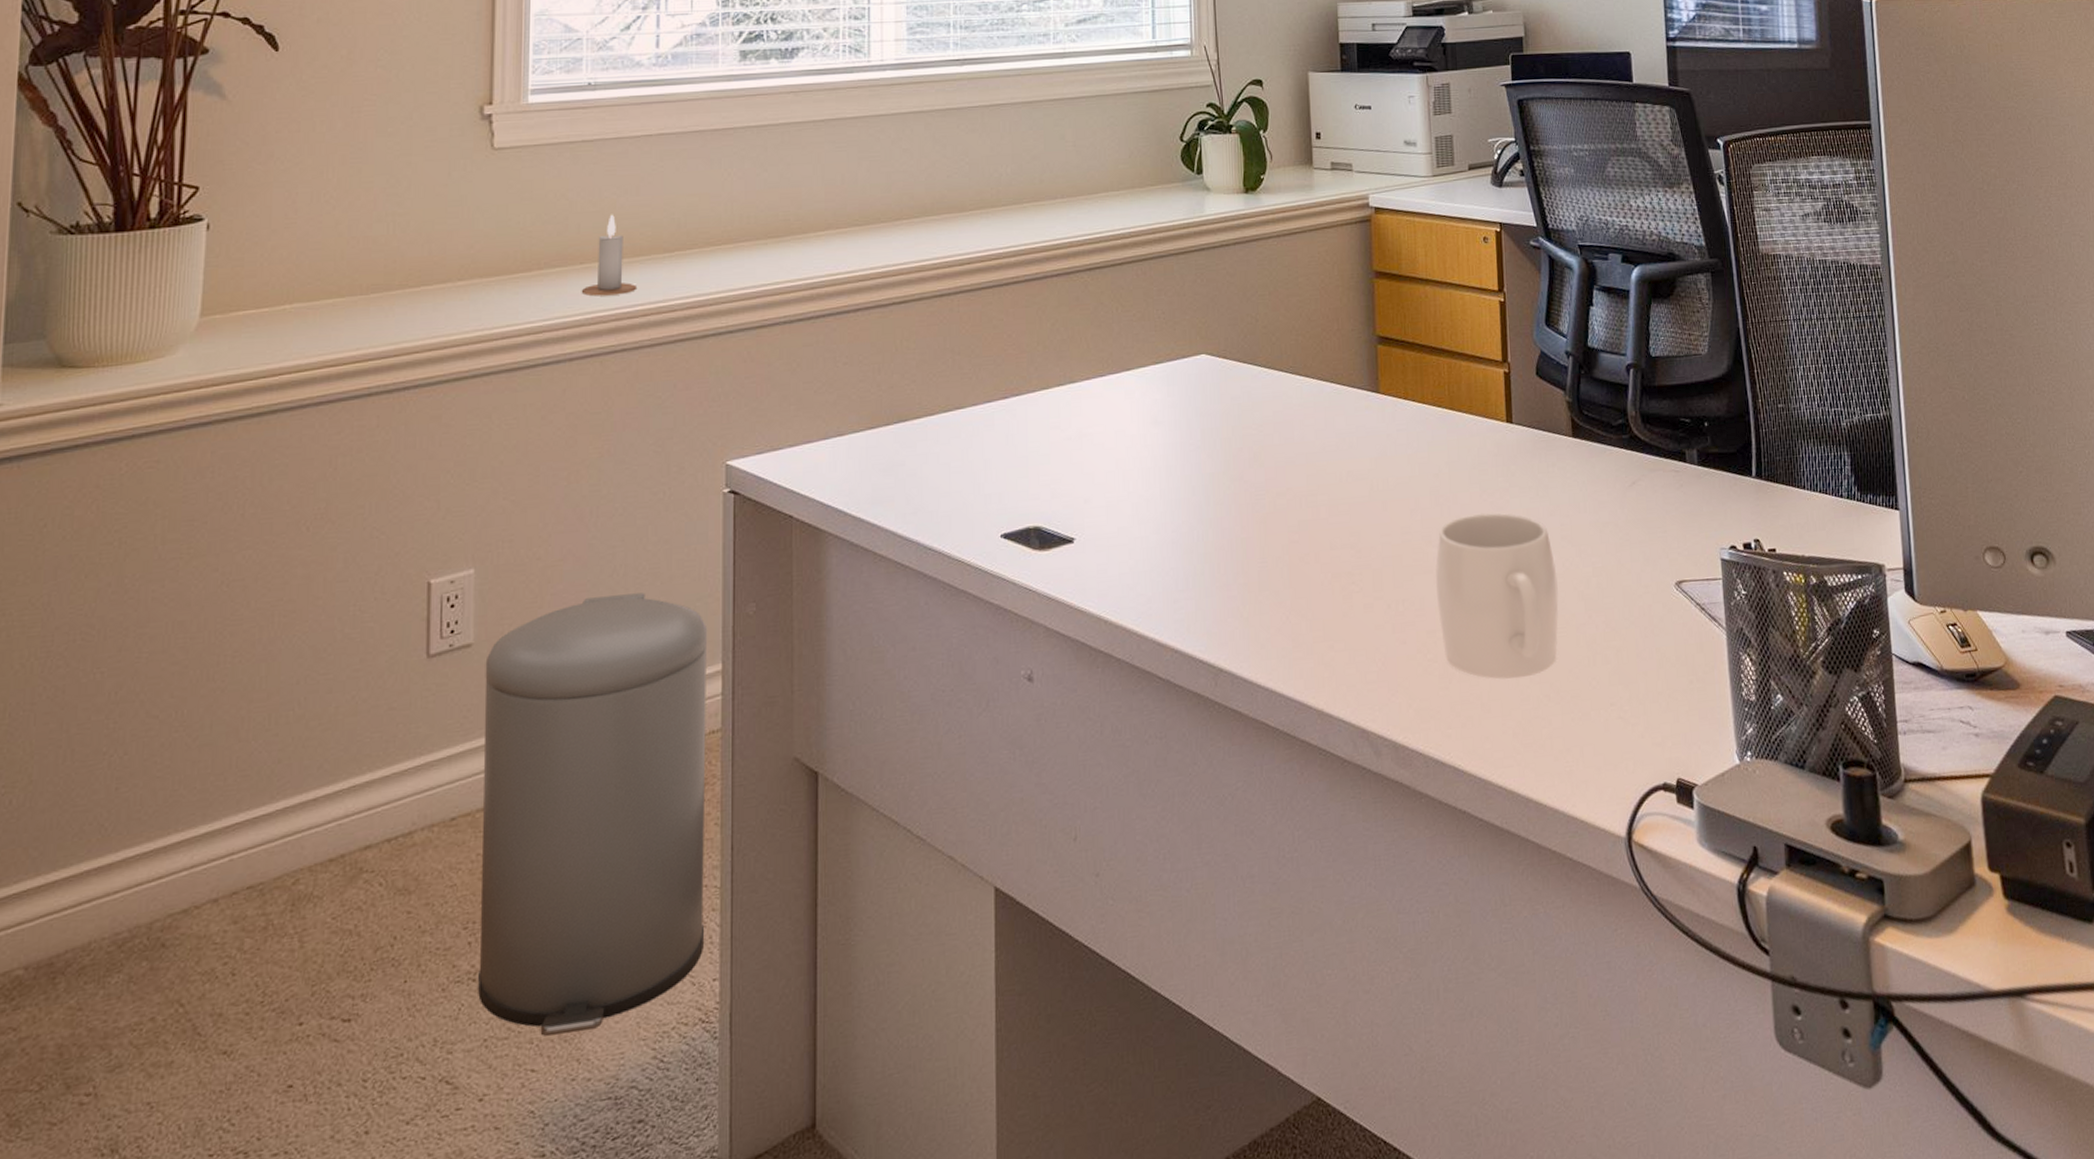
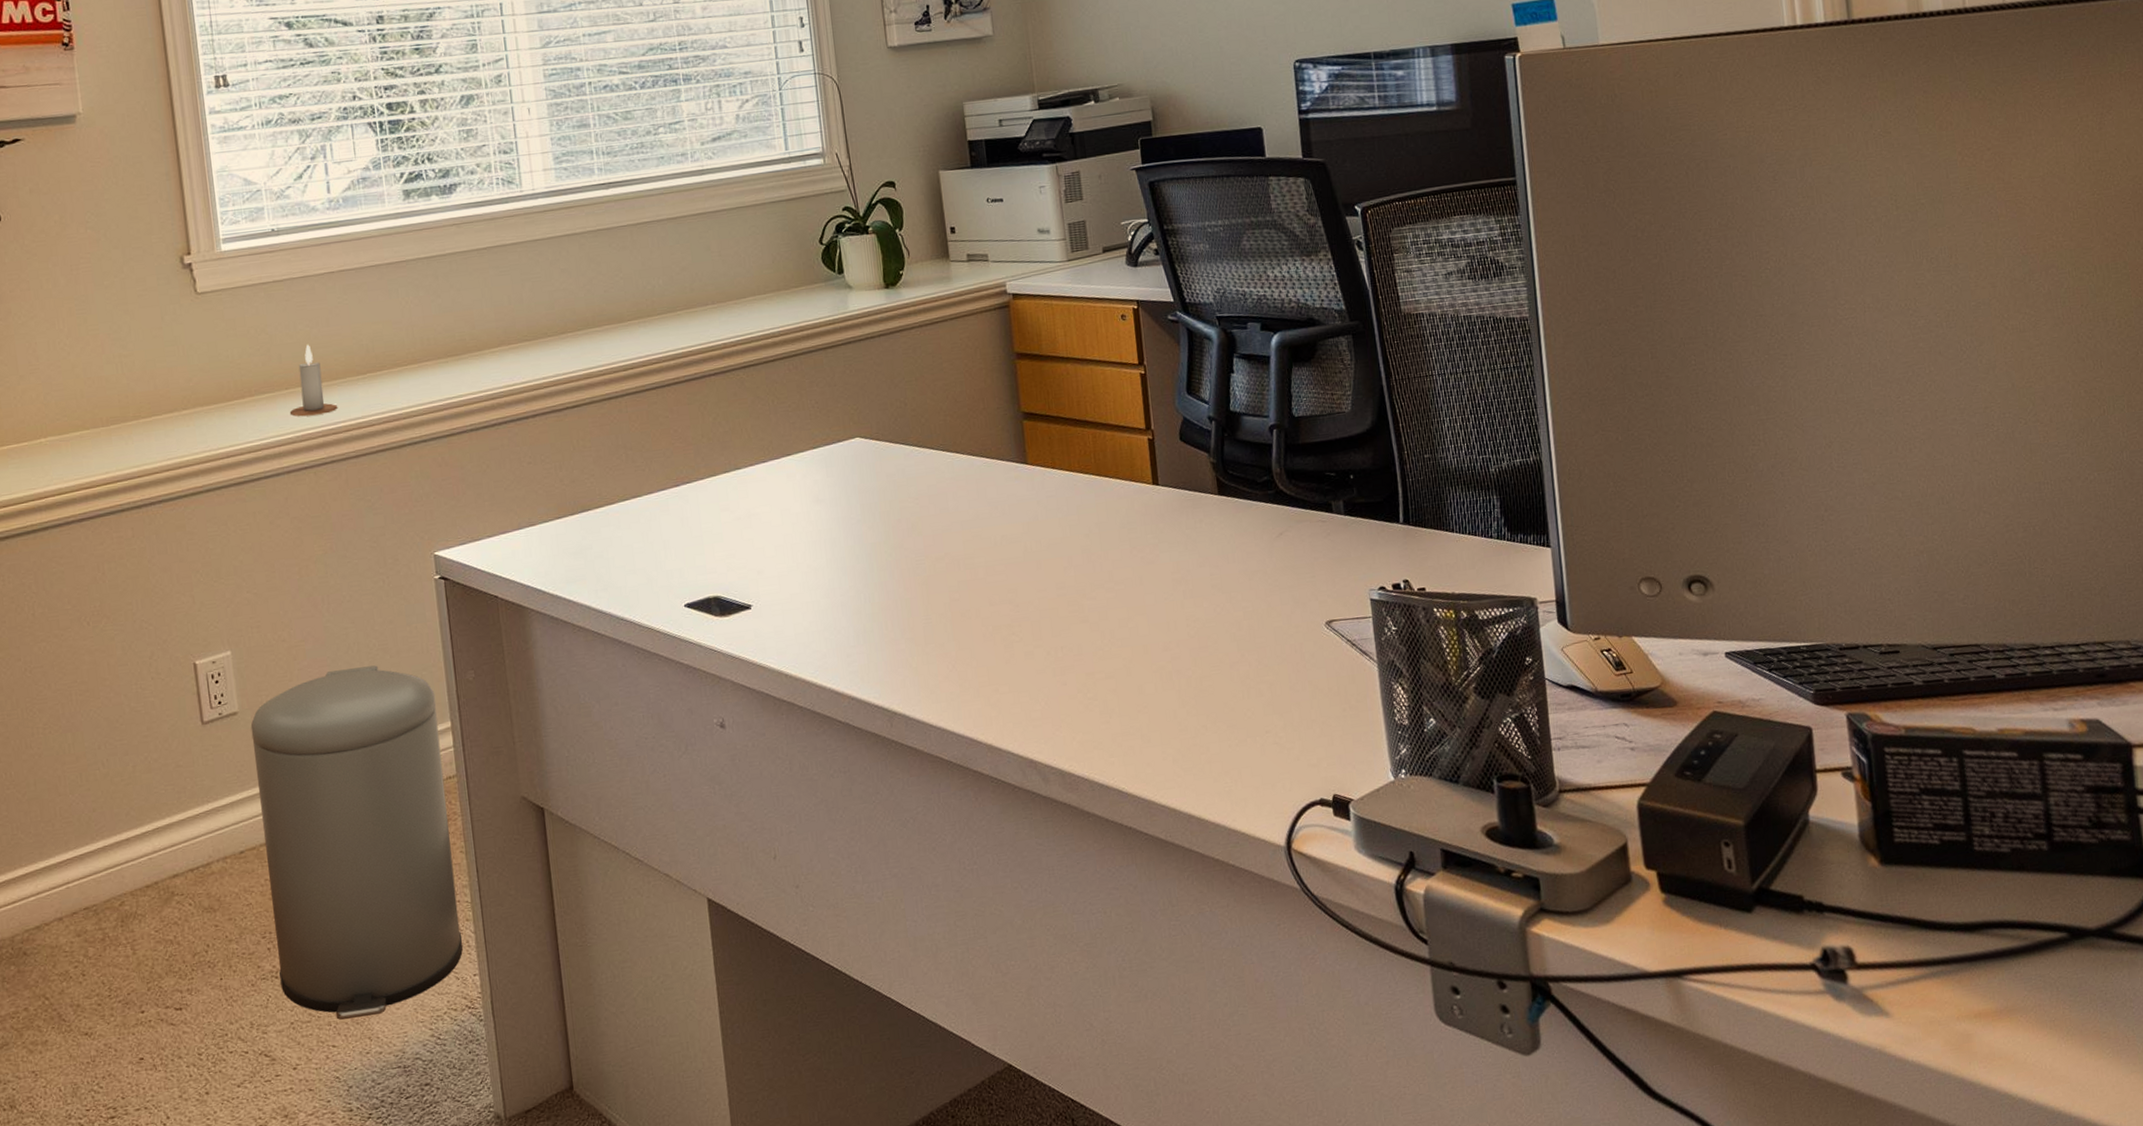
mug: present [1435,513,1559,680] -> none [1091,567,1212,713]

